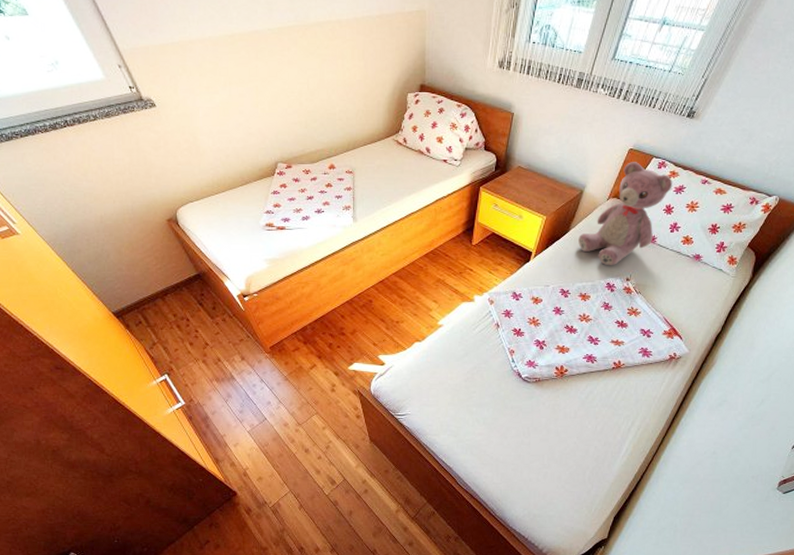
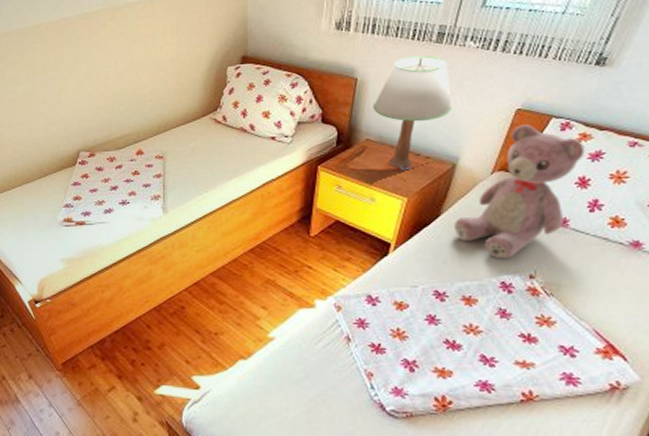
table lamp: none [524,97,584,194] -> present [372,55,452,171]

